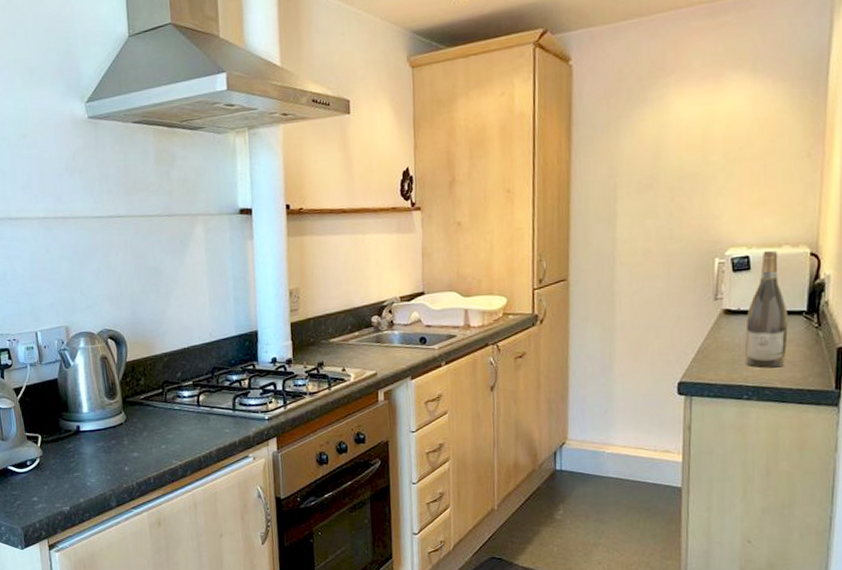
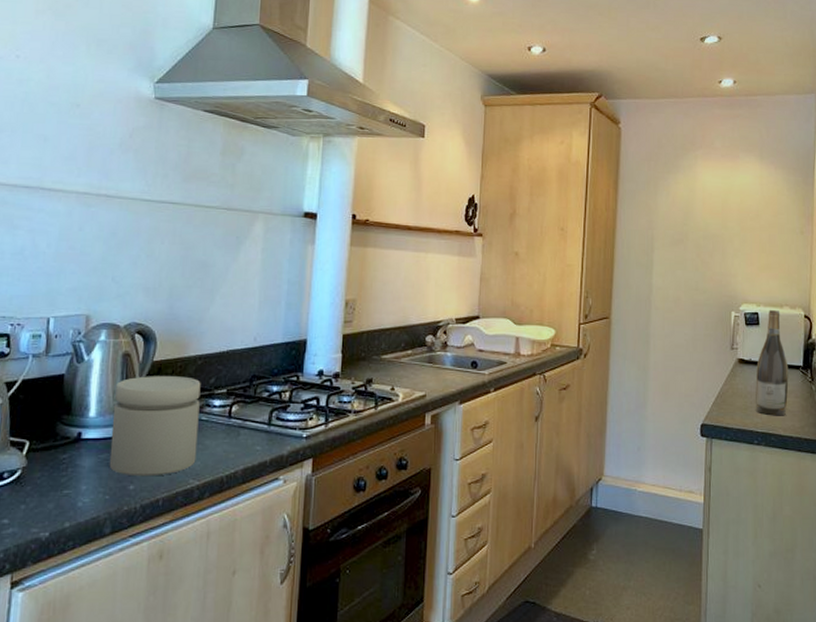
jar: none [100,373,176,460] -> present [109,376,201,477]

